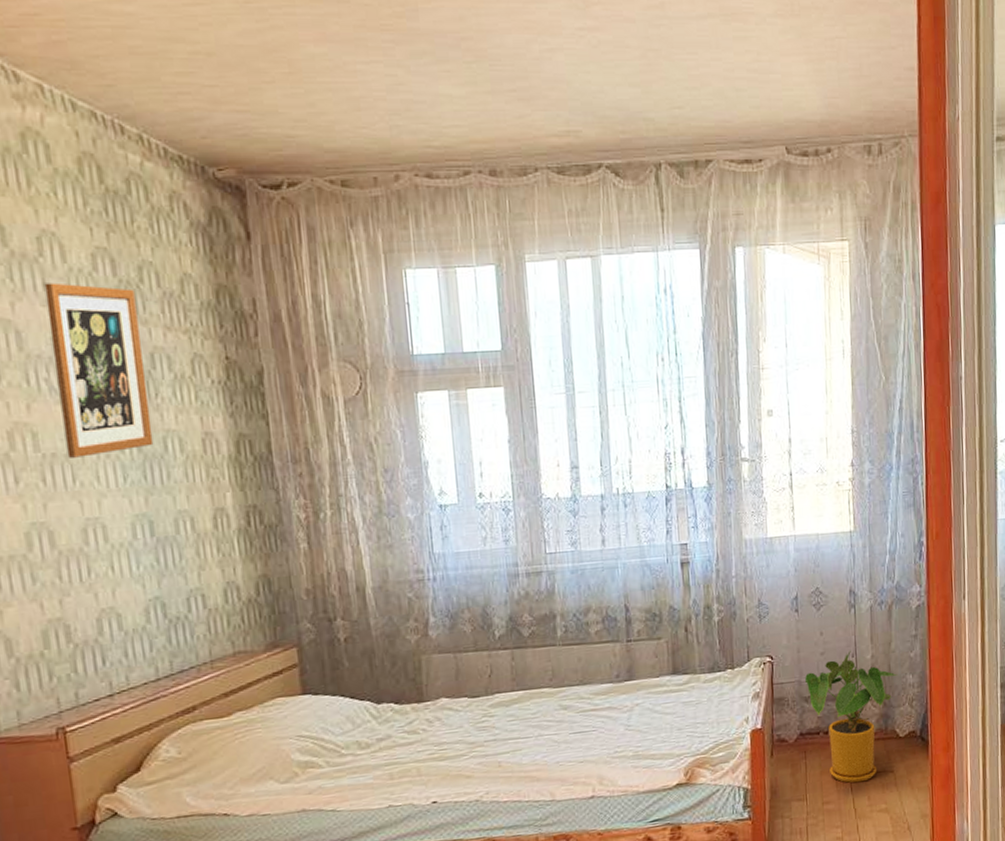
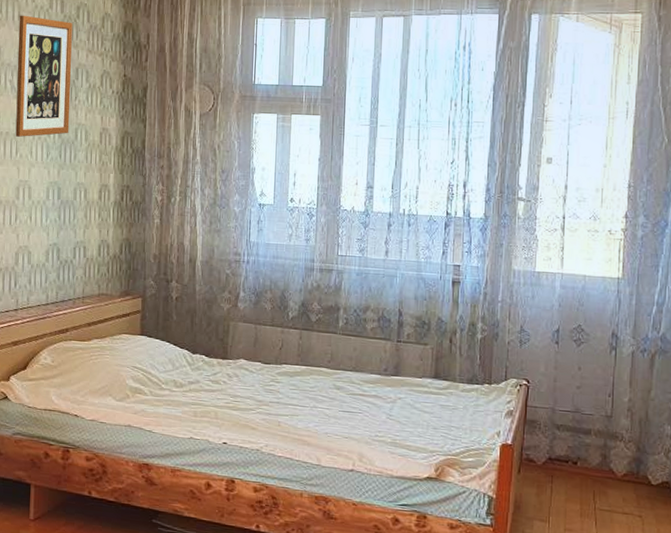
house plant: present [805,650,897,783] -> none [559,389,655,520]

